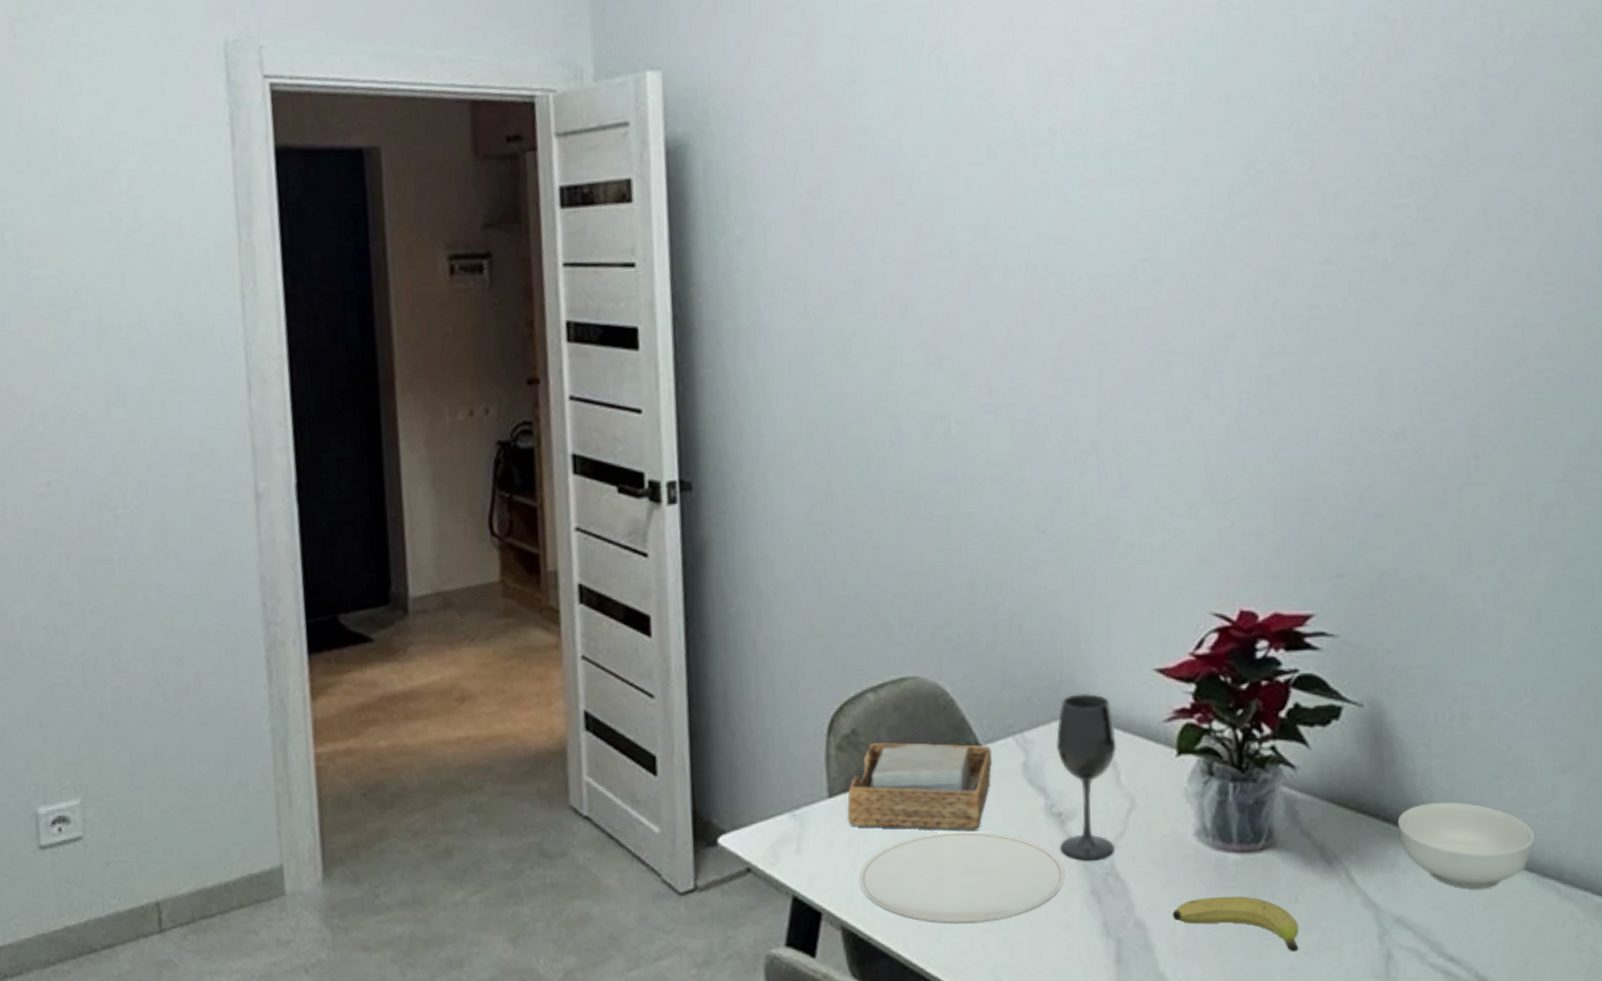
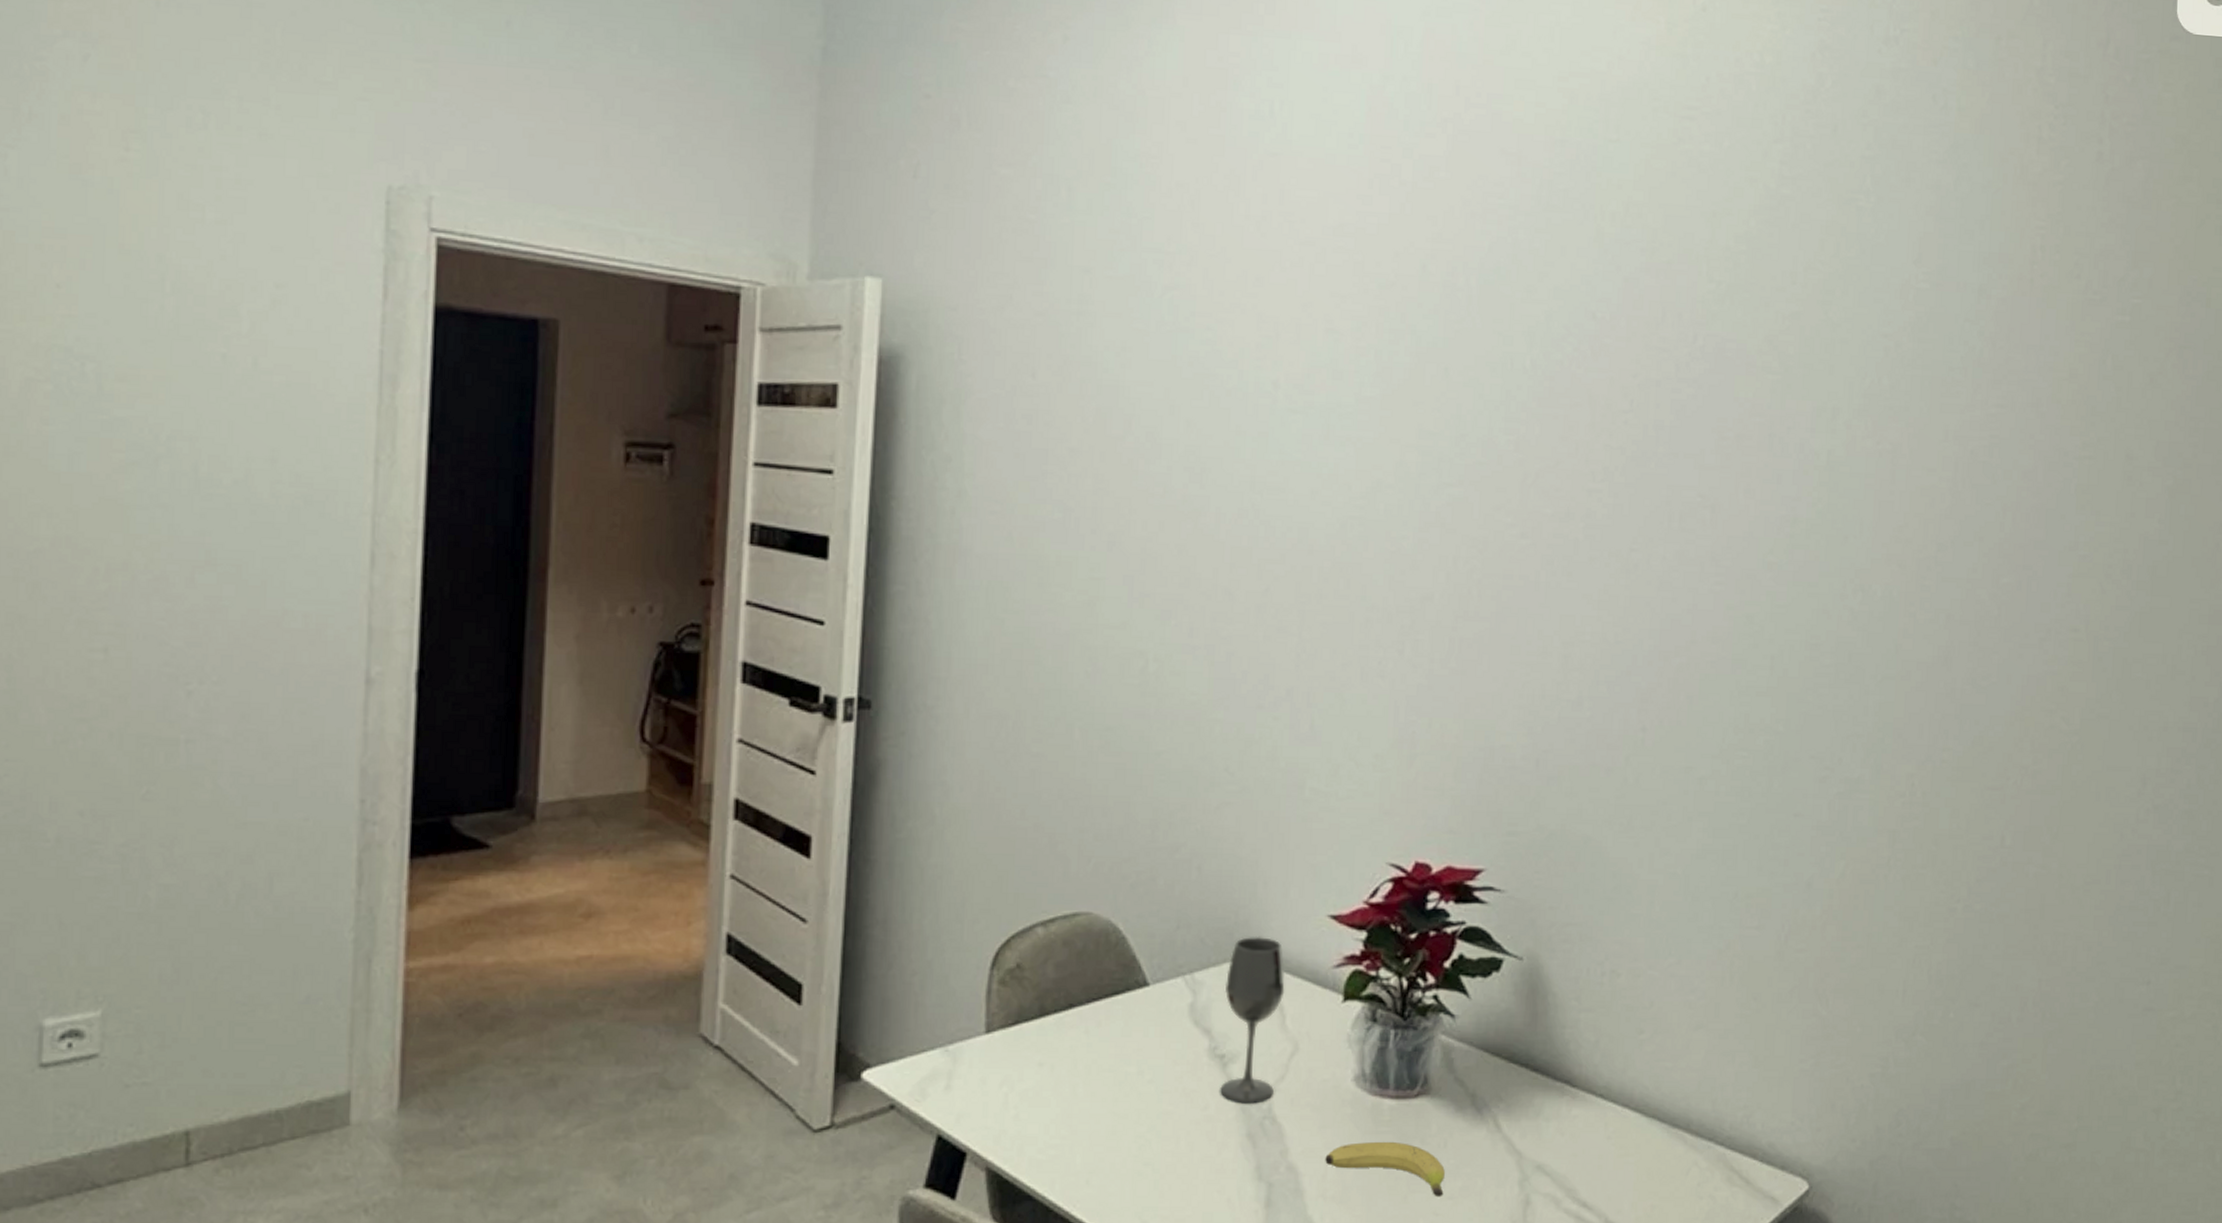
napkin holder: present [847,742,993,830] -> none [1003,978,1160,1070]
plate: present [858,831,1066,925] -> none [1009,1071,1223,1167]
bowl: present [1397,802,1534,888] -> none [1545,1053,1668,1137]

